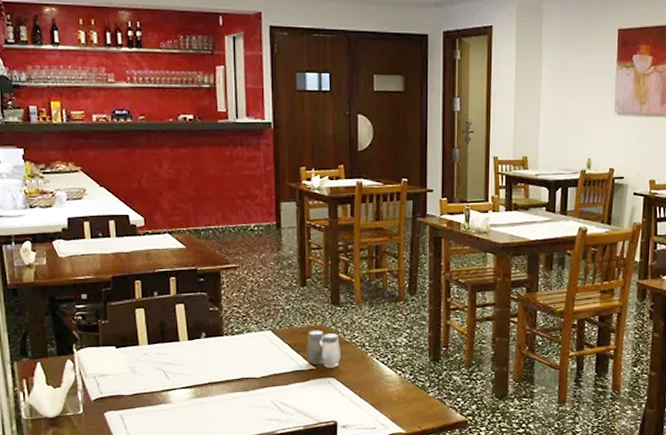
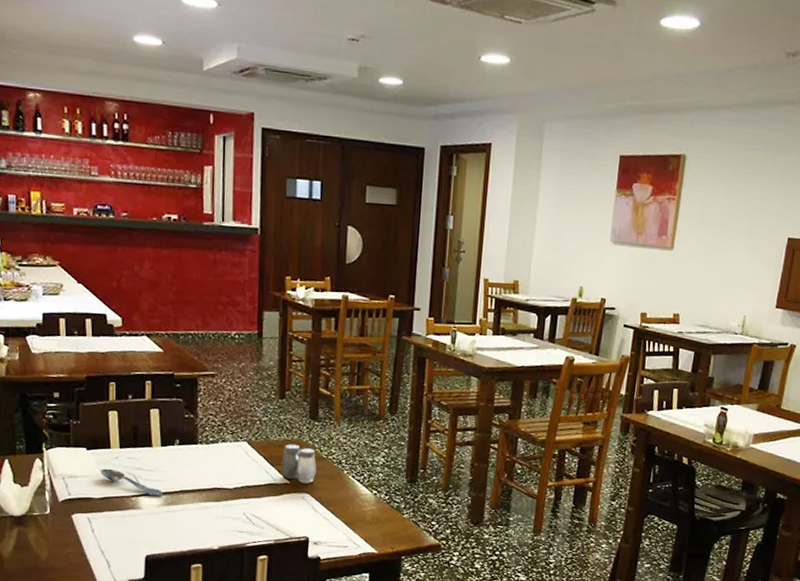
spoon: none [131,365,192,390] -> present [101,468,163,497]

